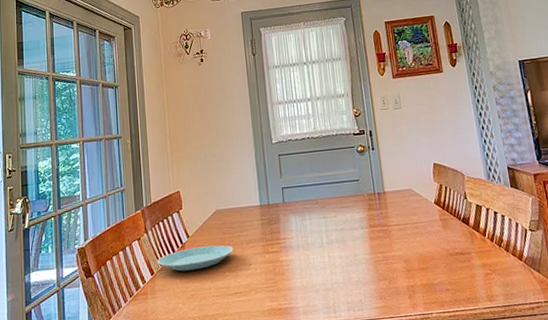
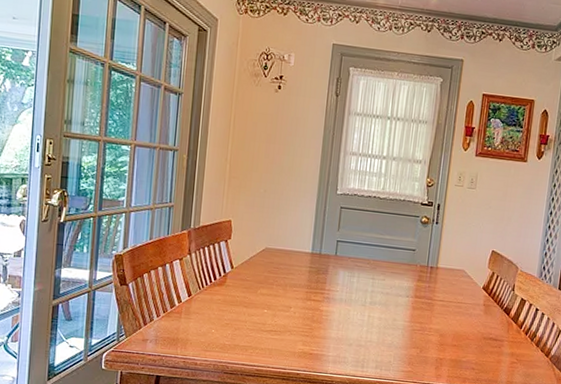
plate: present [157,245,234,271] -> none [197,279,276,301]

